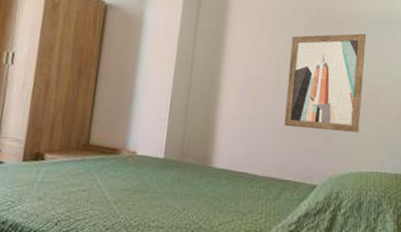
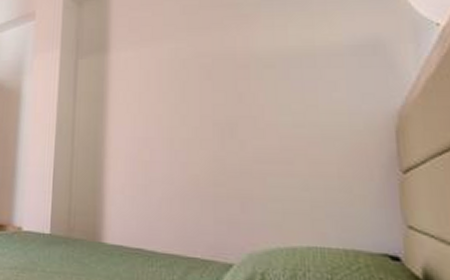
wall art: present [284,33,367,133] -> none [184,75,285,197]

